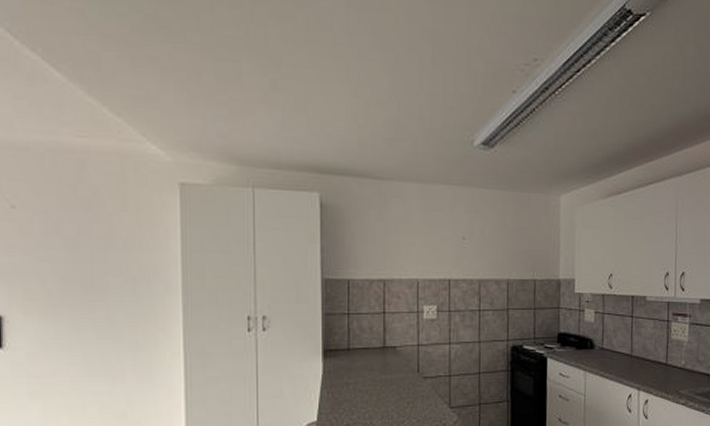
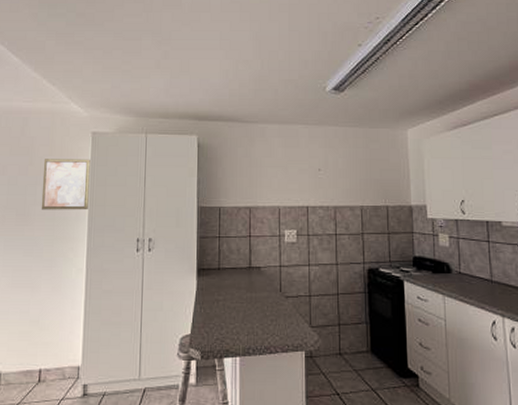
wall art: none [114,215,181,282] -> present [41,159,90,210]

